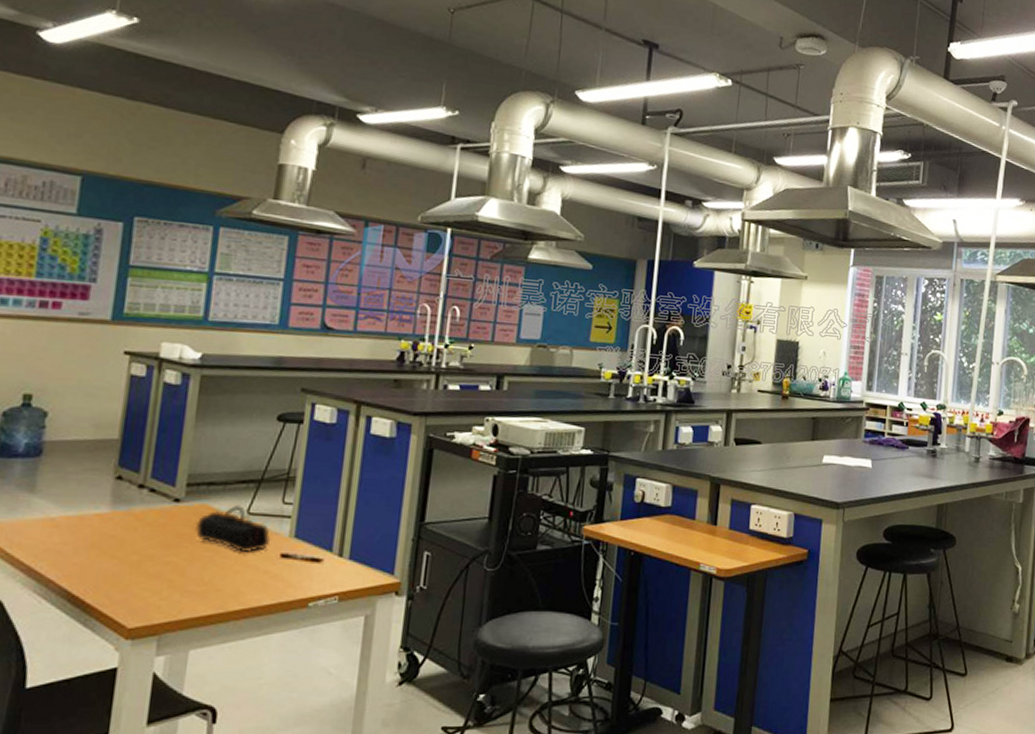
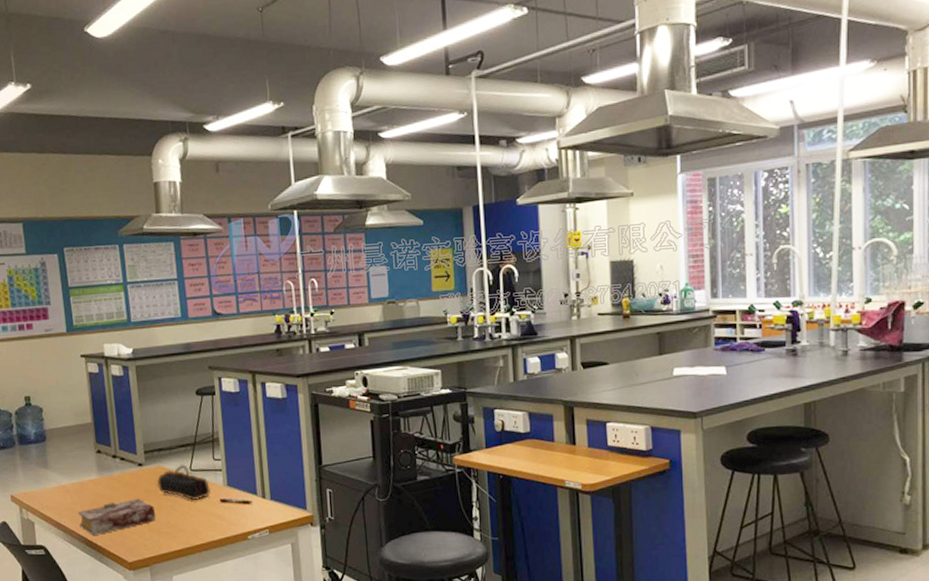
book: none [64,544,185,590] -> present [78,499,156,536]

